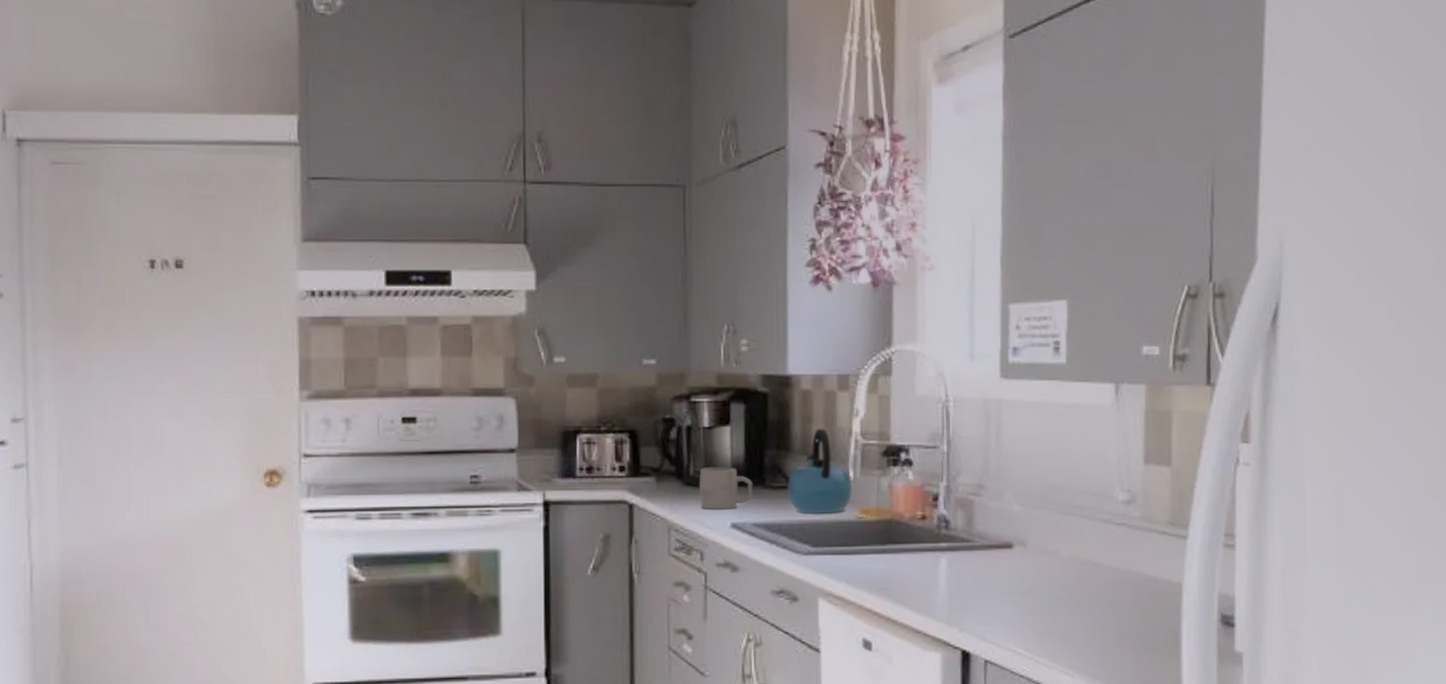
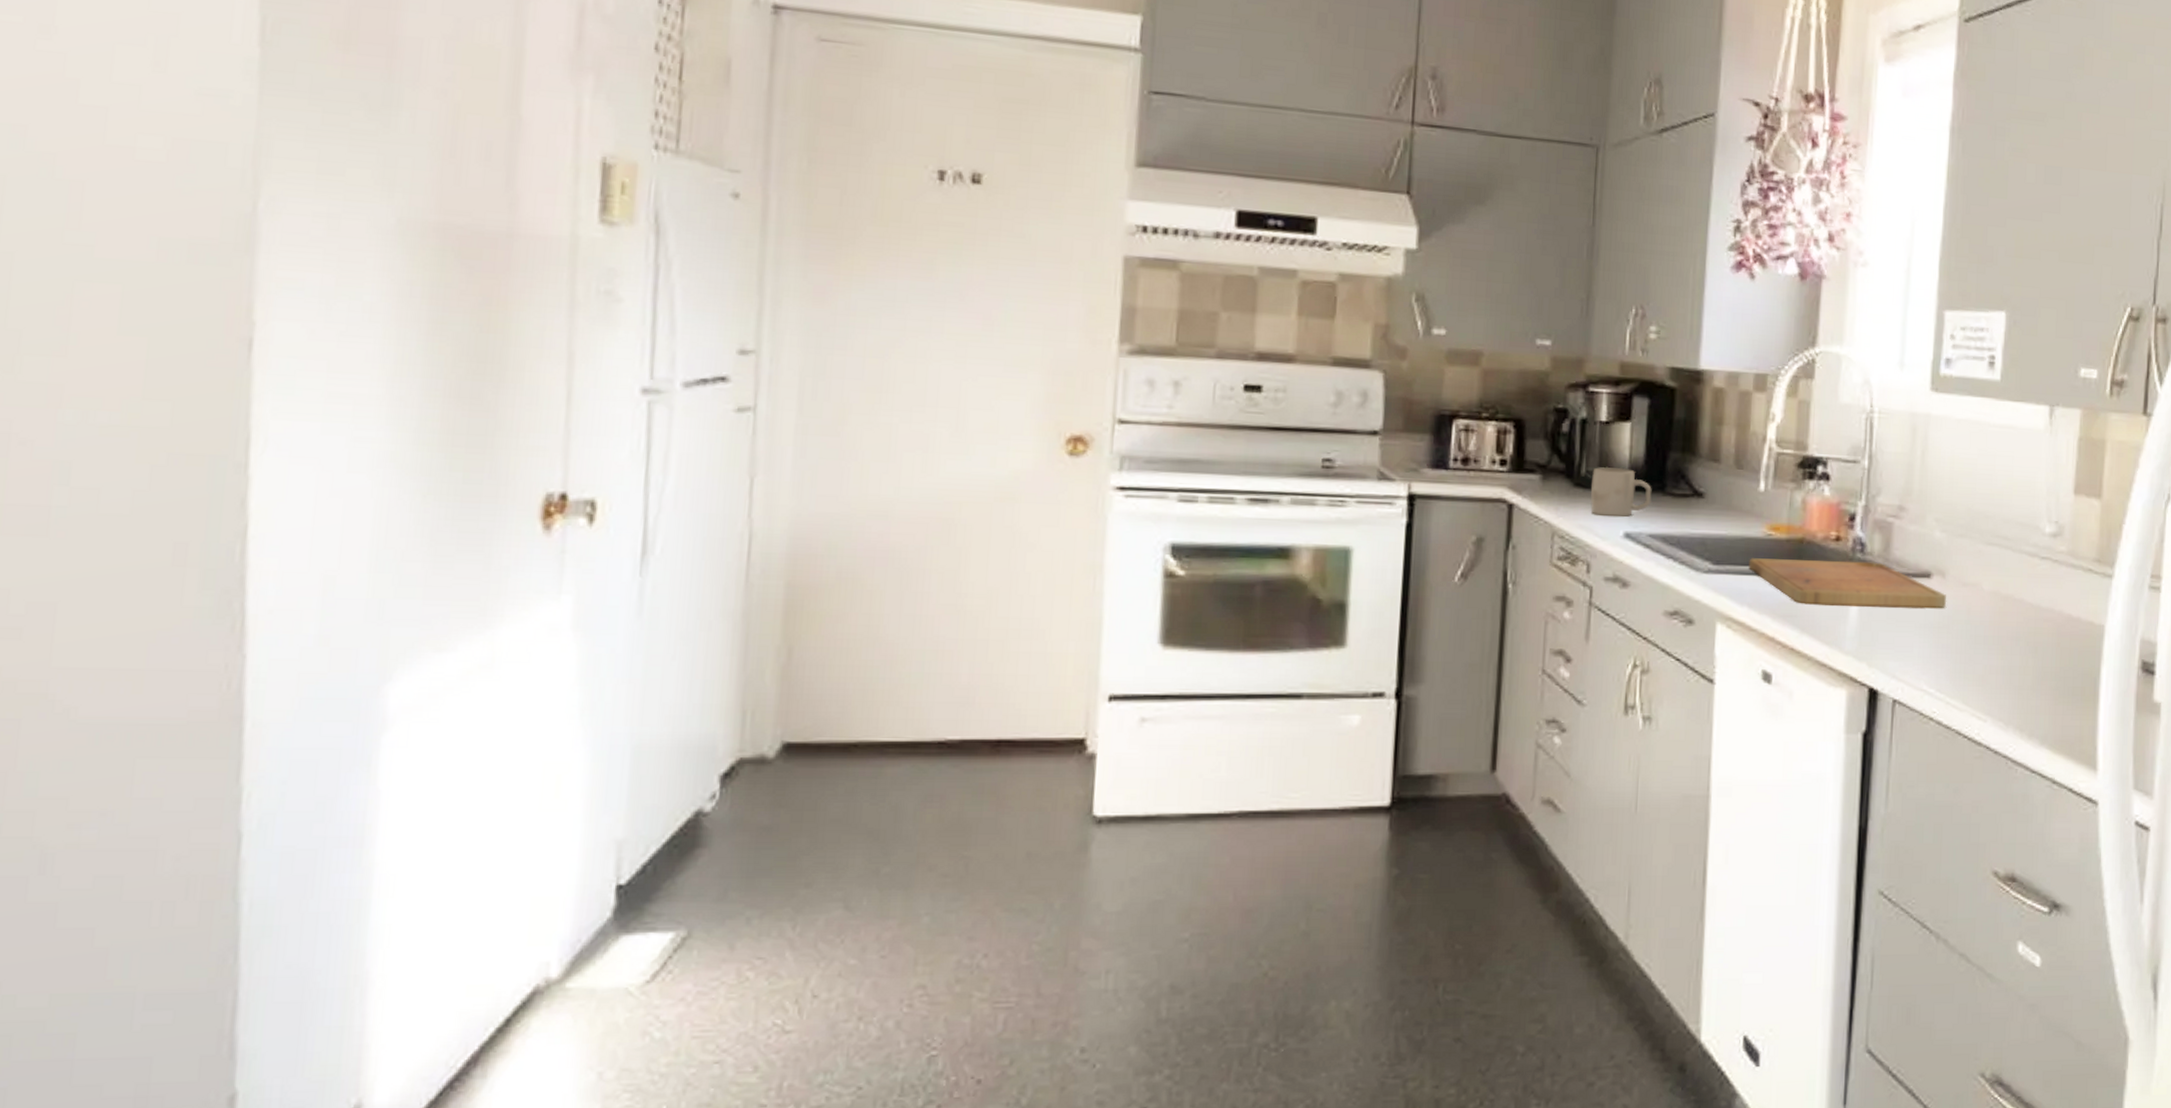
kettle: present [787,427,853,515] -> none [1689,431,1763,529]
cutting board: none [844,536,1029,578] -> present [1748,558,1947,608]

